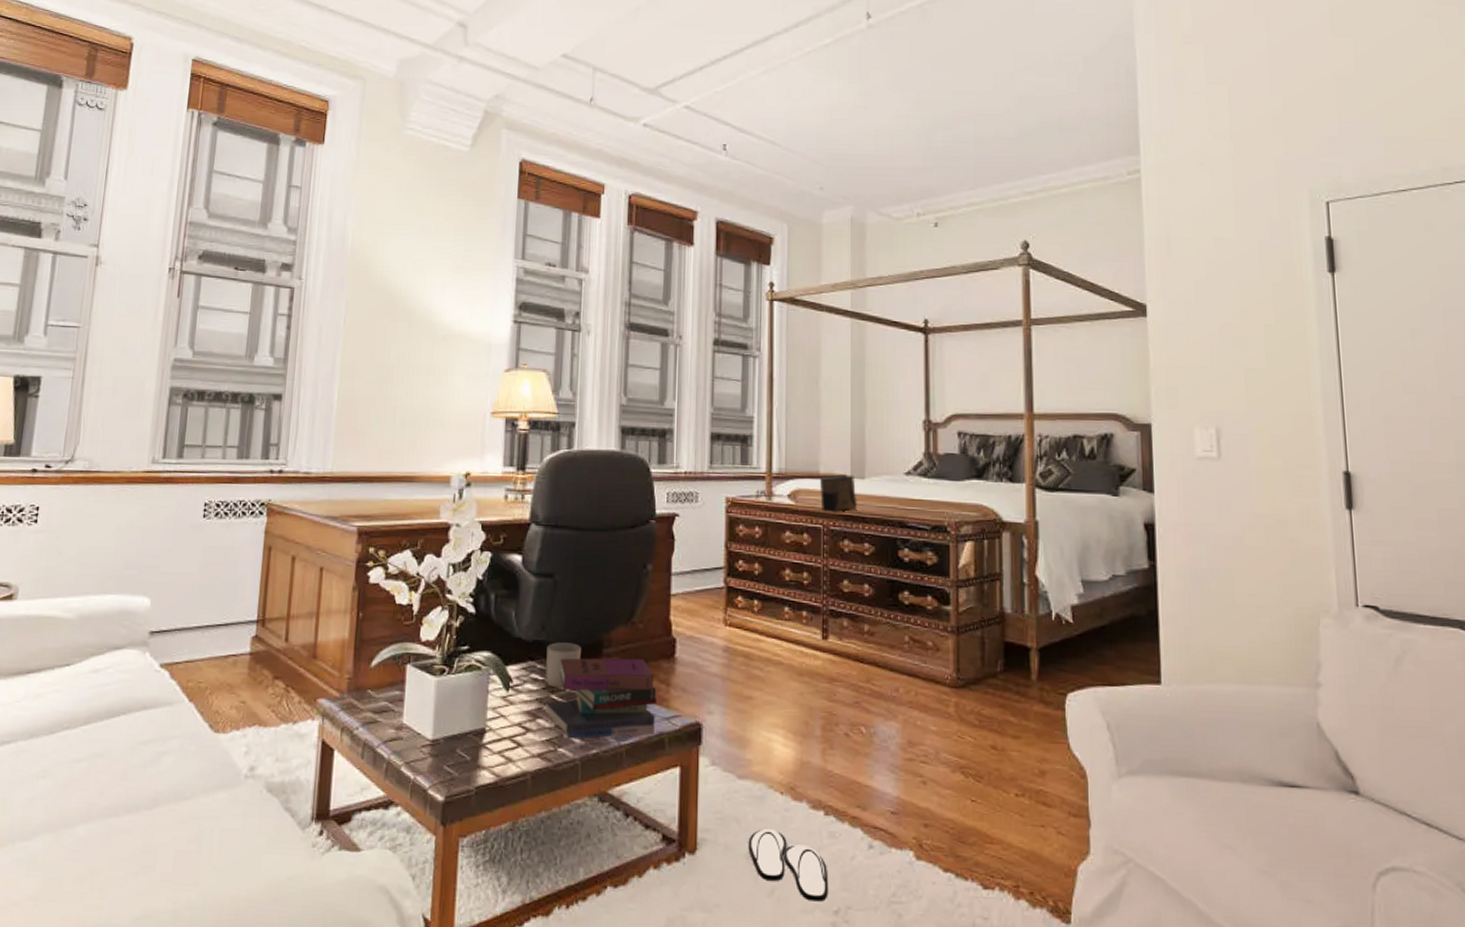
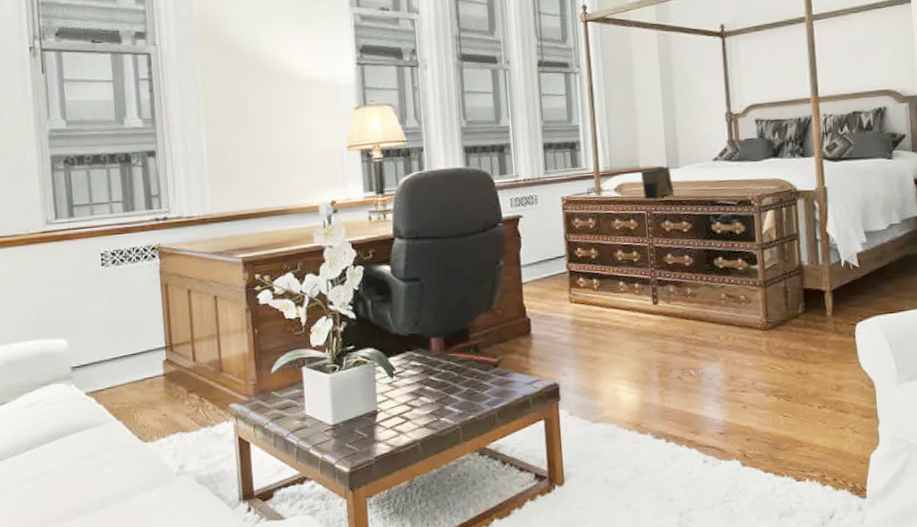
books: present [544,658,657,739] -> none [425,338,520,410]
mug: present [545,642,581,689] -> none [421,332,451,371]
slippers: present [748,829,829,902] -> none [605,458,674,509]

